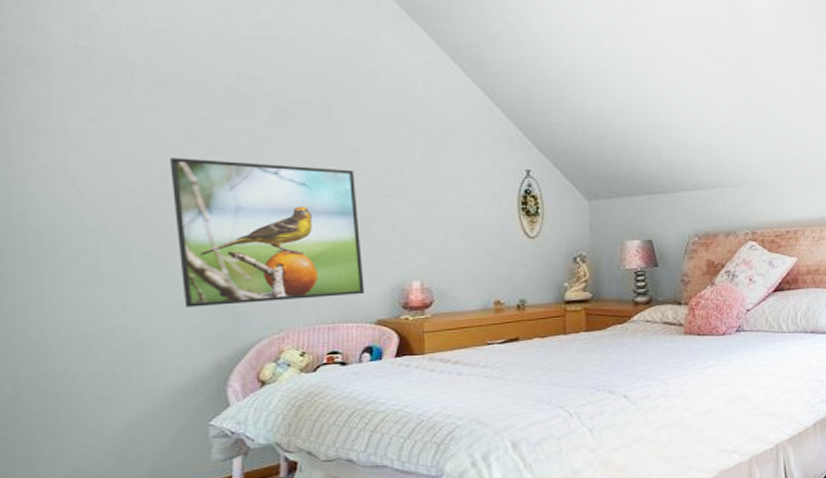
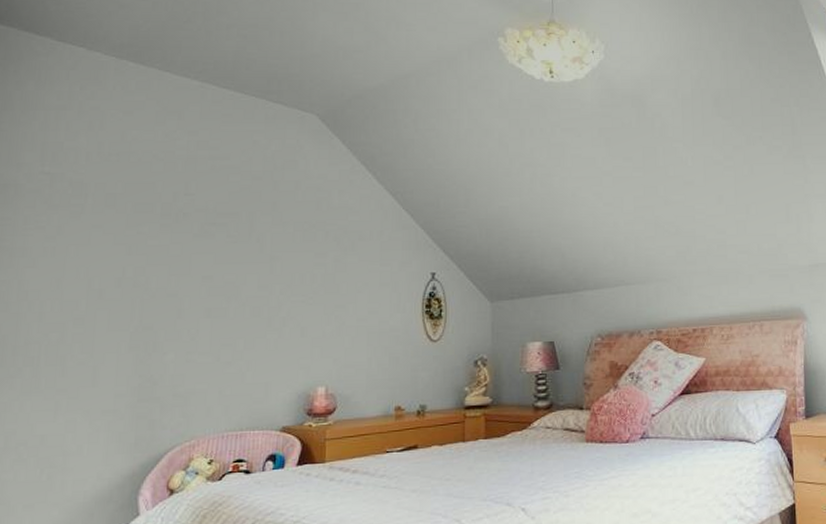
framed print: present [170,158,365,308] -> none [108,271,273,415]

